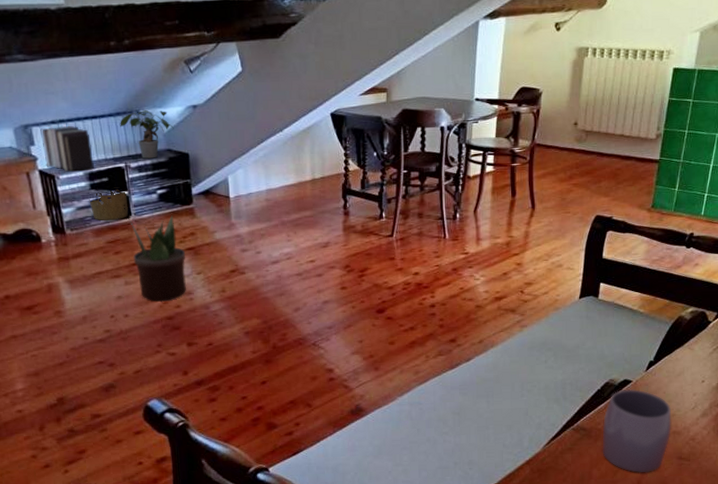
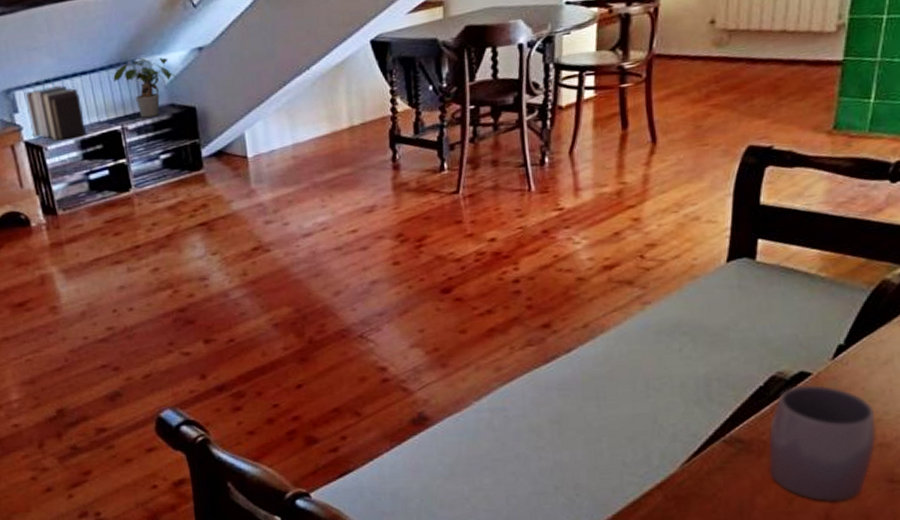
basket: present [89,187,129,221] -> none [82,154,128,197]
planter: present [129,215,187,301] -> none [129,184,201,290]

